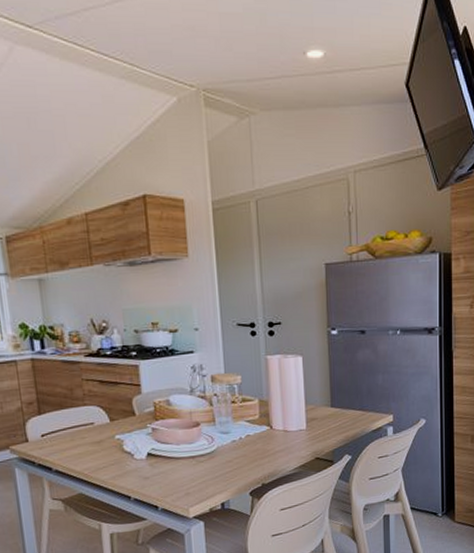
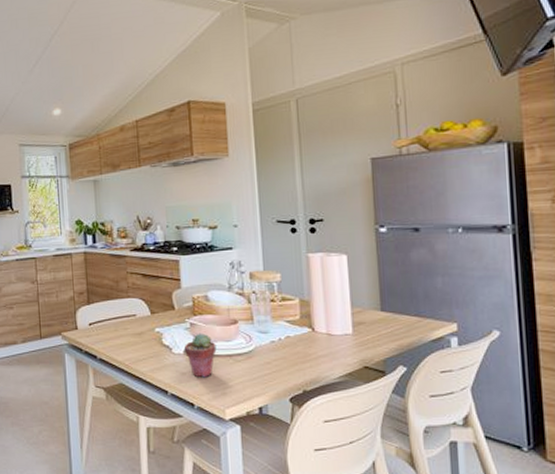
potted succulent: none [147,437,180,481] -> present [185,333,217,378]

